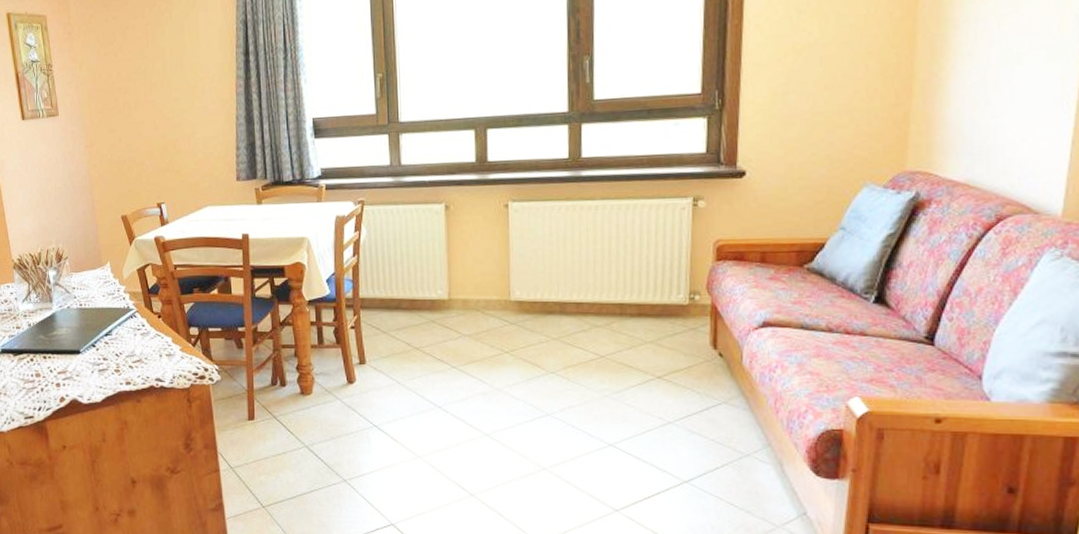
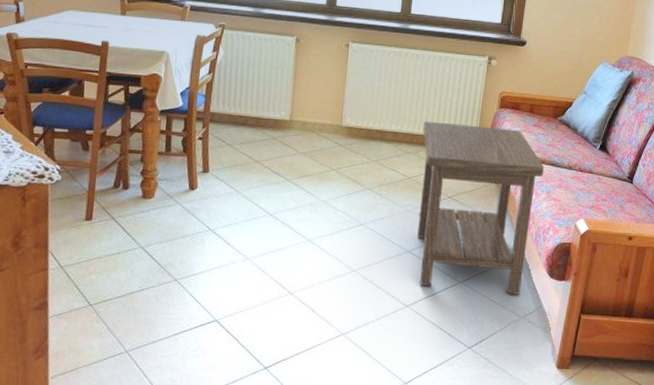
side table: none [613,285,791,498] -> present [417,121,545,295]

